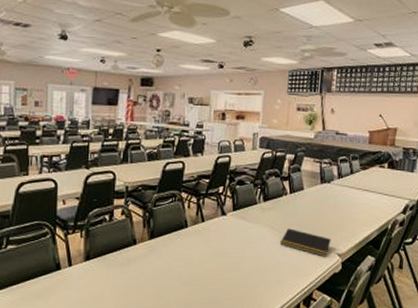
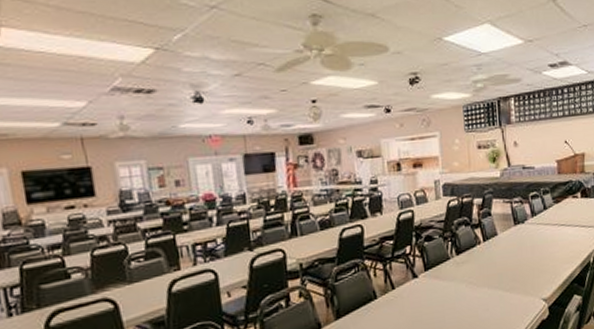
notepad: present [281,228,331,257] -> none [481,279,534,305]

